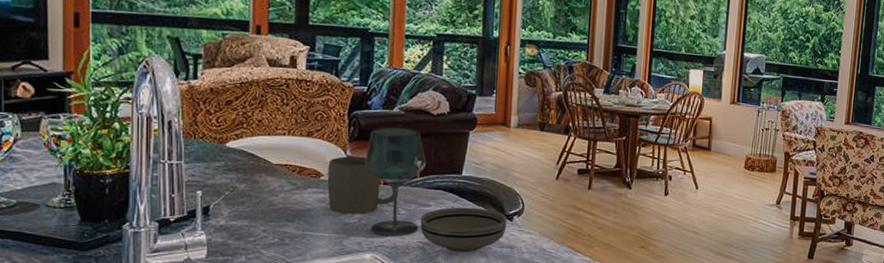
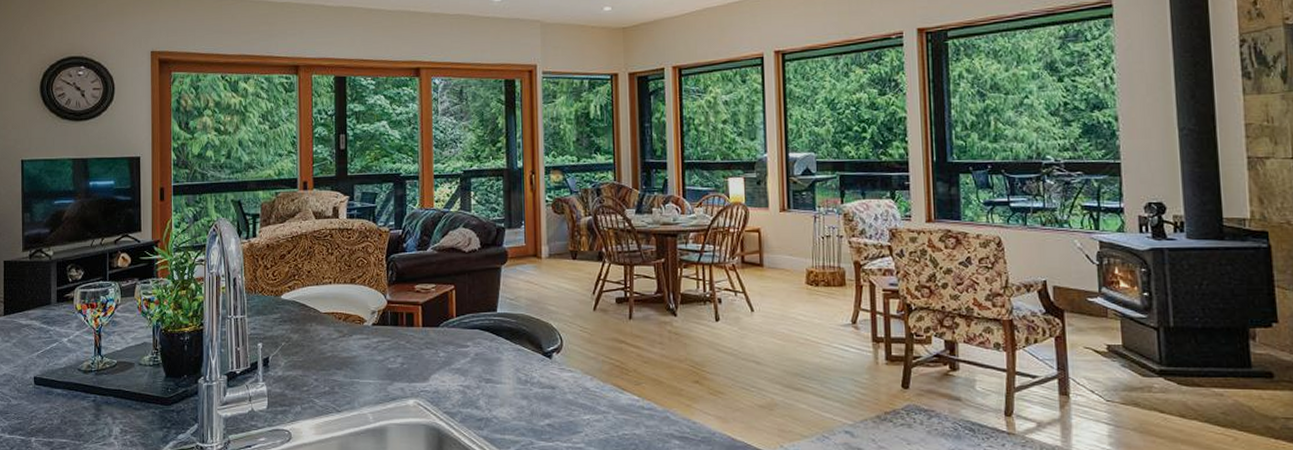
mug: present [327,156,399,214] -> none [370,299,437,359]
wine glass: present [365,127,427,236] -> none [403,267,462,380]
bowl: present [420,207,507,253] -> none [459,346,546,395]

